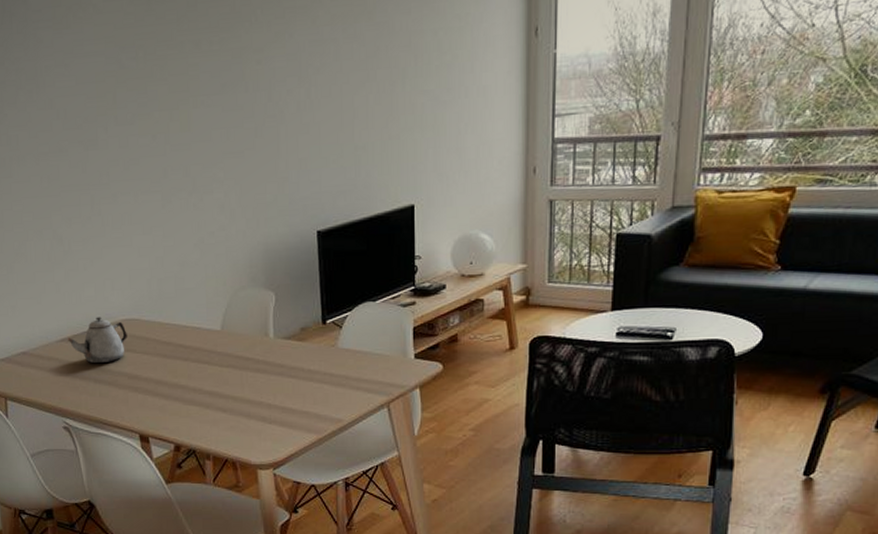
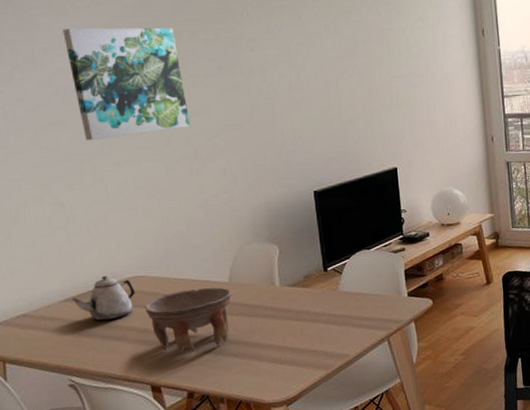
wall art: none [65,38,190,169] -> present [63,27,191,140]
bowl: none [137,335,224,404] -> present [145,287,232,354]

